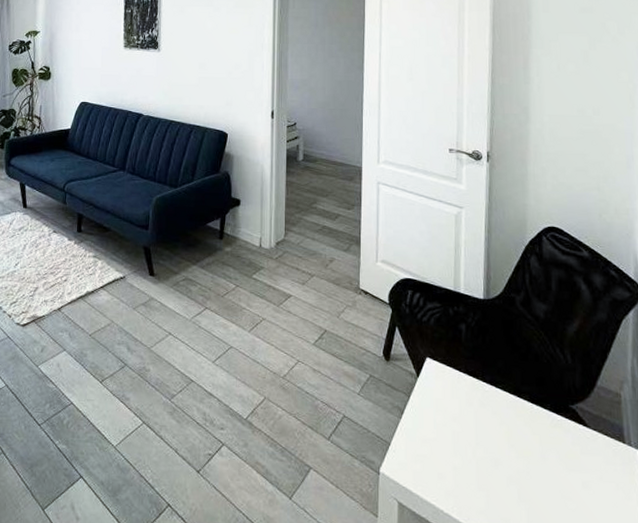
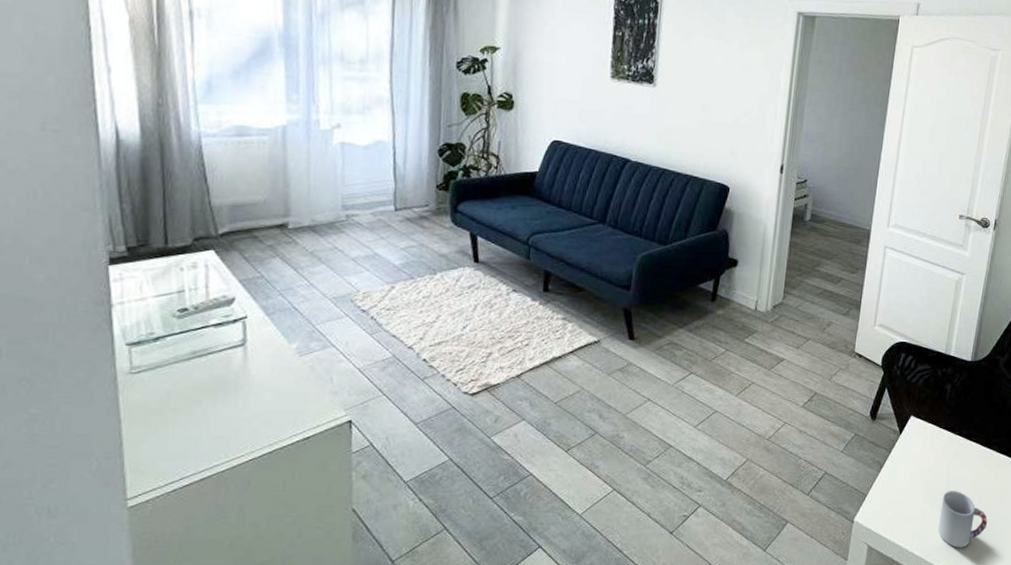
cup: none [473,444,531,514] -> present [937,491,988,548]

